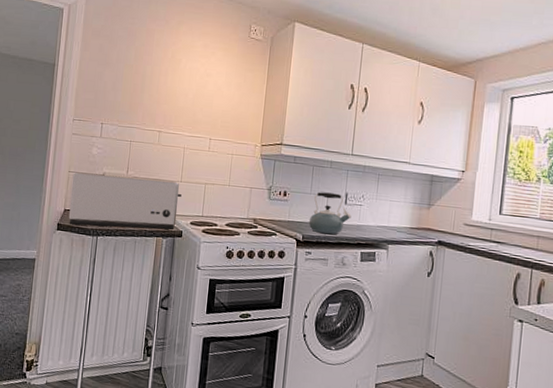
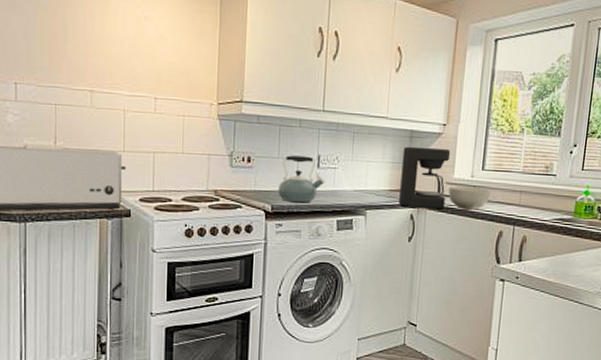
coffee maker: none [419,189,469,249] -> present [399,146,451,210]
bowl: none [466,227,508,253] -> present [448,186,490,211]

